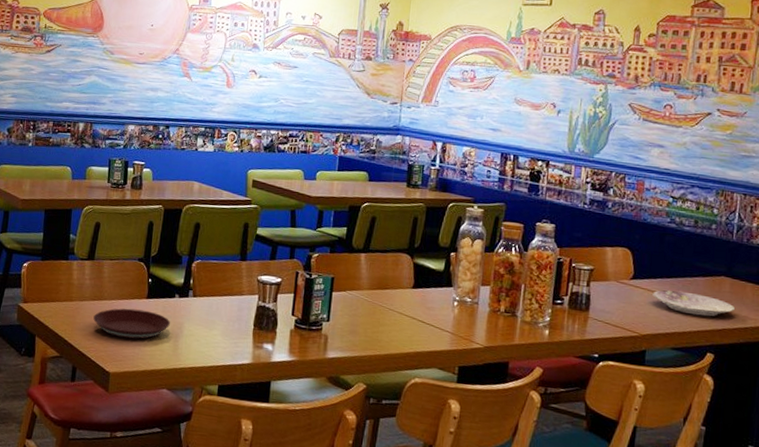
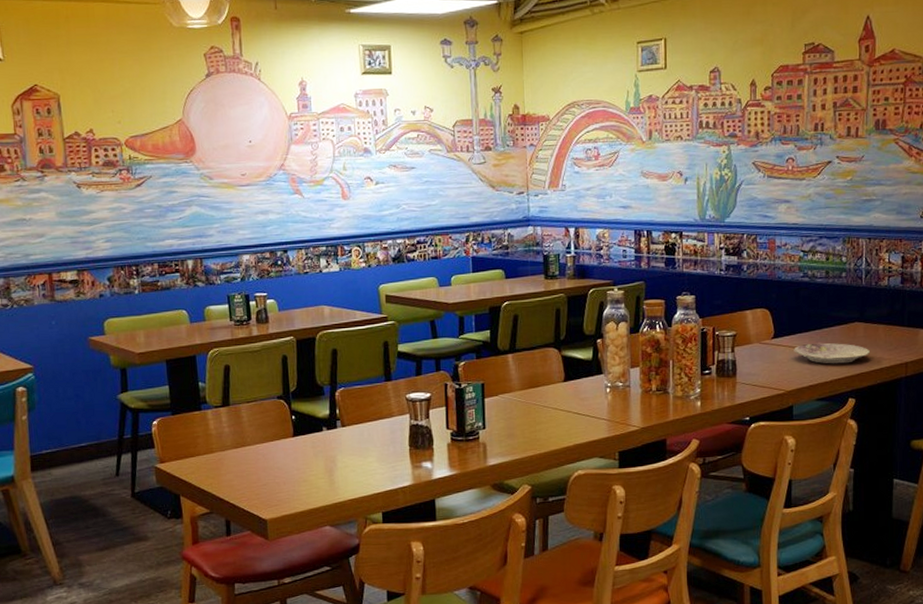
plate: present [93,308,170,340] -> none [239,449,322,483]

